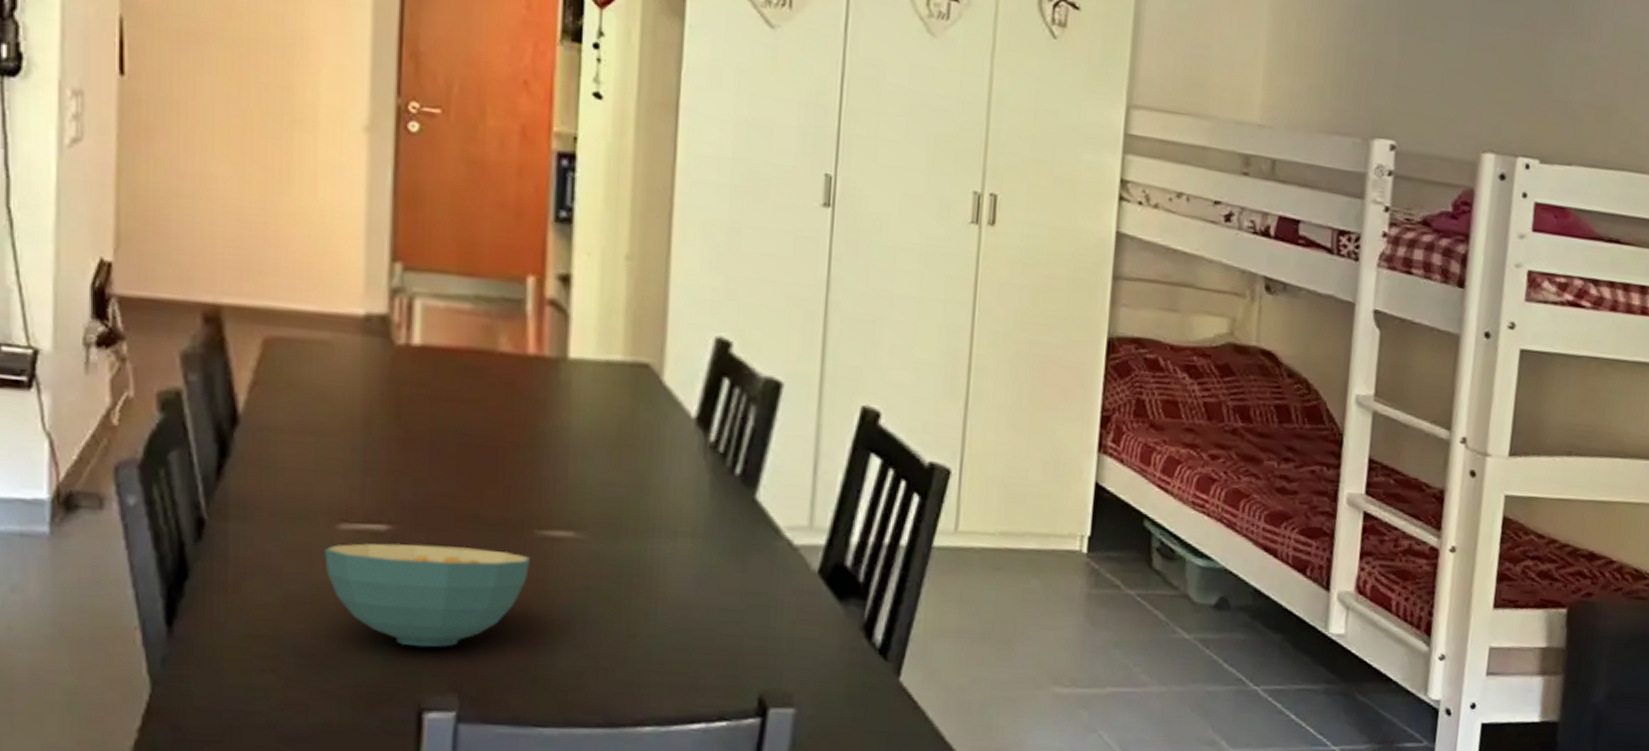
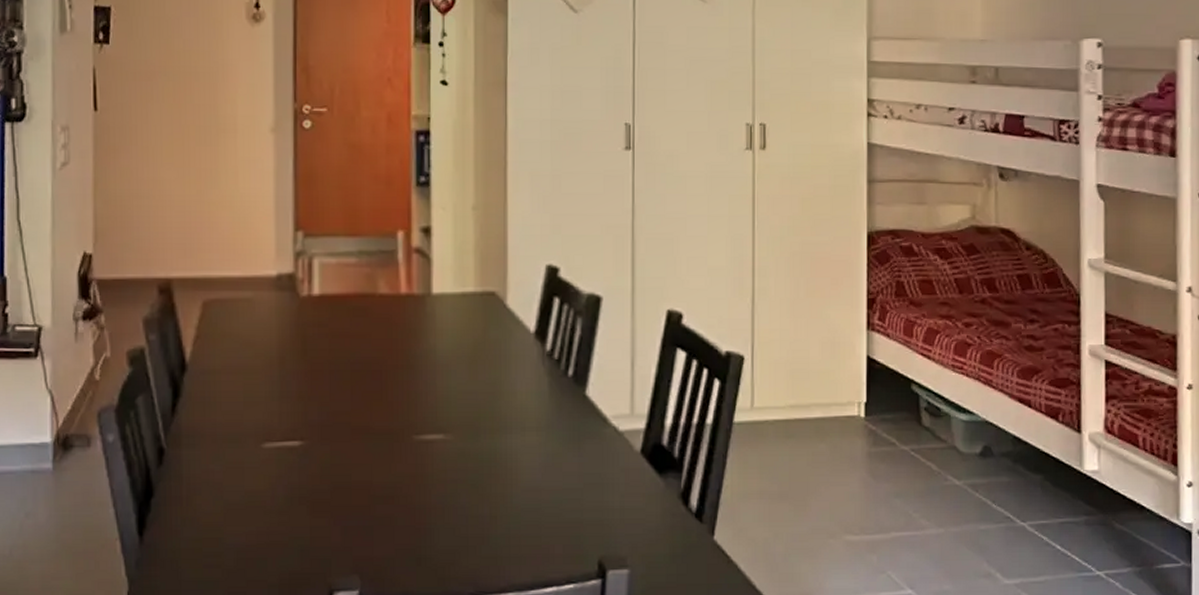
cereal bowl: present [325,543,531,647] -> none [254,454,411,539]

